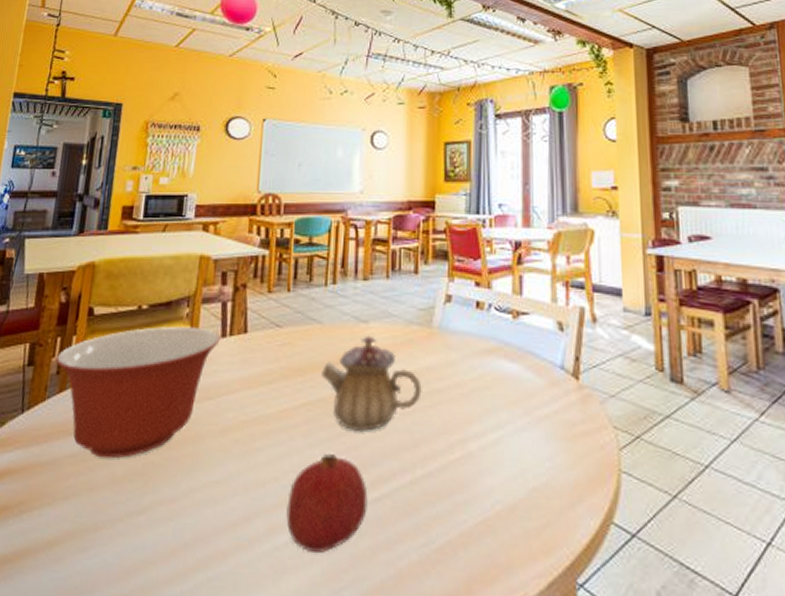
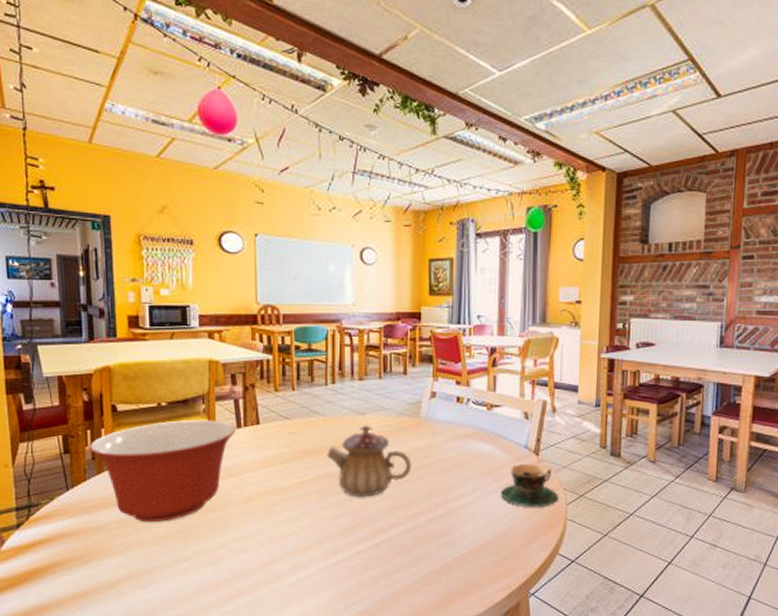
fruit: present [286,454,368,553] -> none [306,514,370,581]
teacup: none [533,390,608,453] -> present [501,463,558,508]

